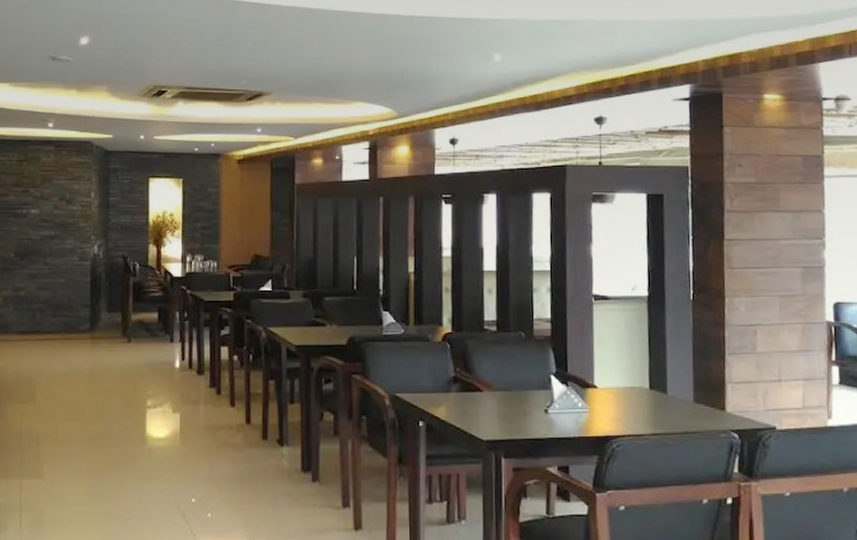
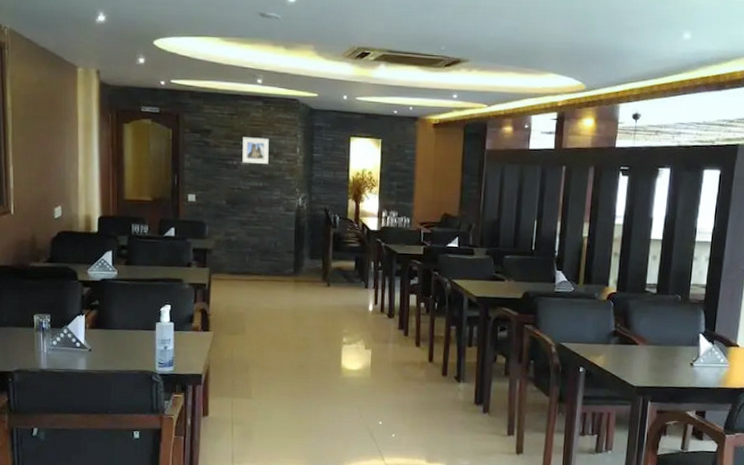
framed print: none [32,183,61,212] -> present [242,137,269,165]

